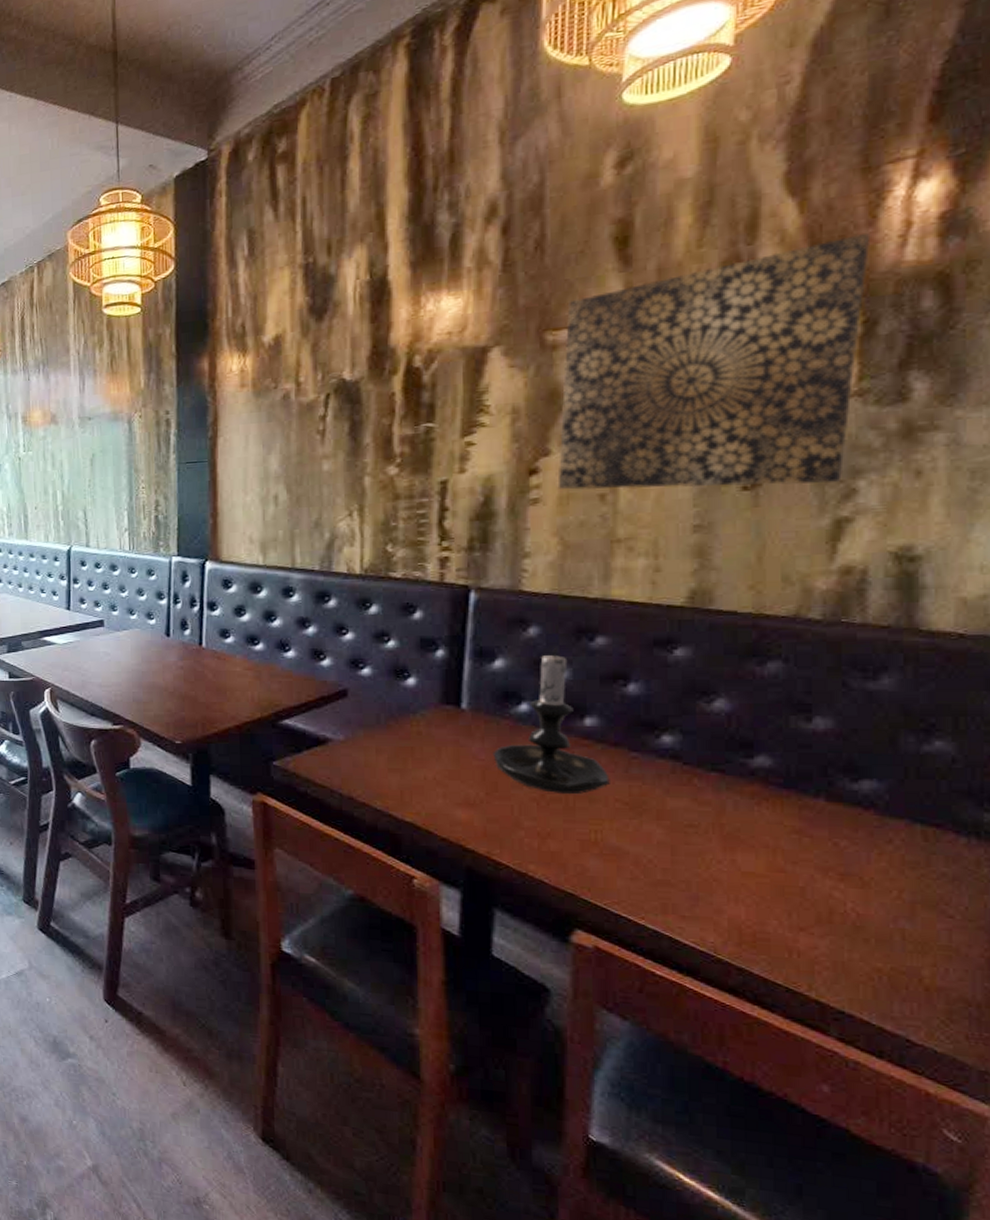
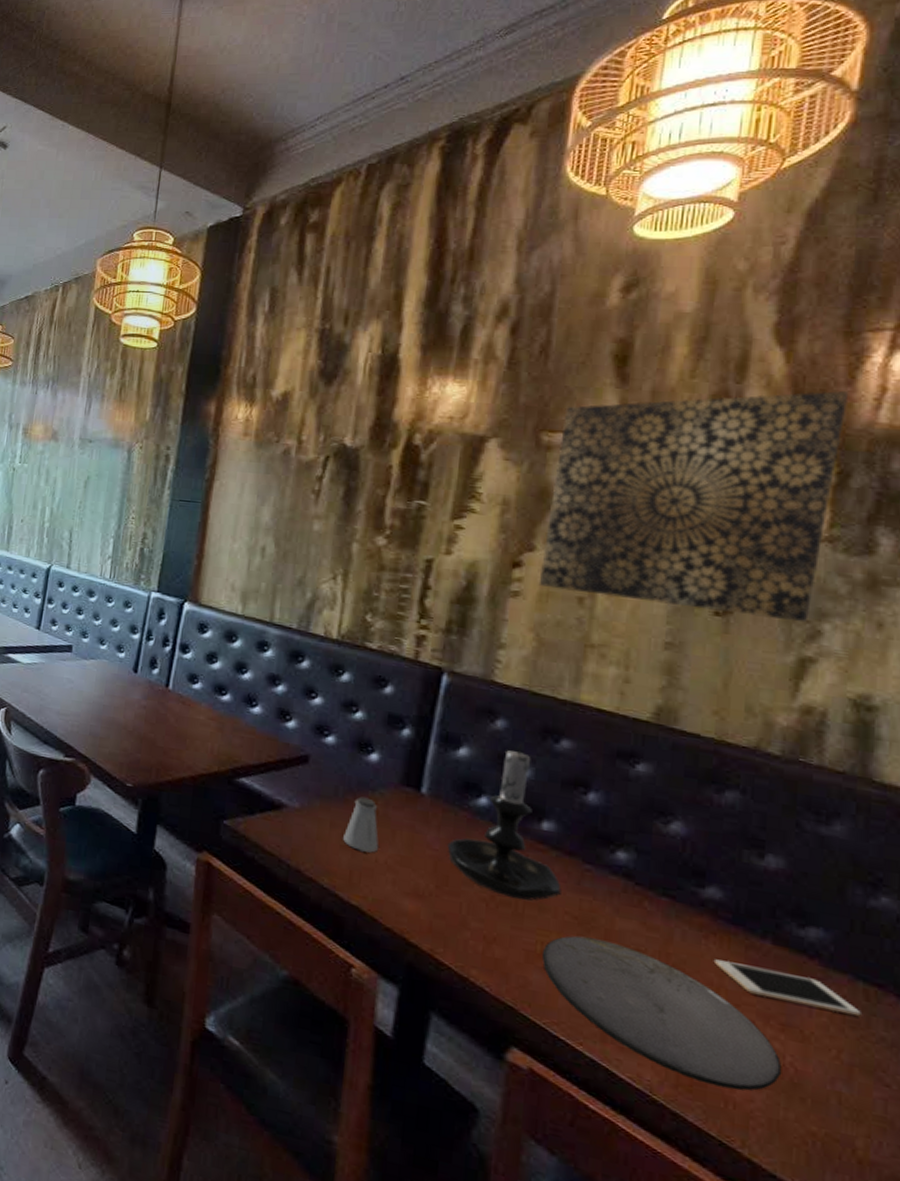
saltshaker: none [390,720,427,772] -> present [343,796,379,853]
plate: none [596,820,844,940] -> present [541,935,782,1091]
cell phone: none [769,823,920,856] -> present [715,959,861,1016]

